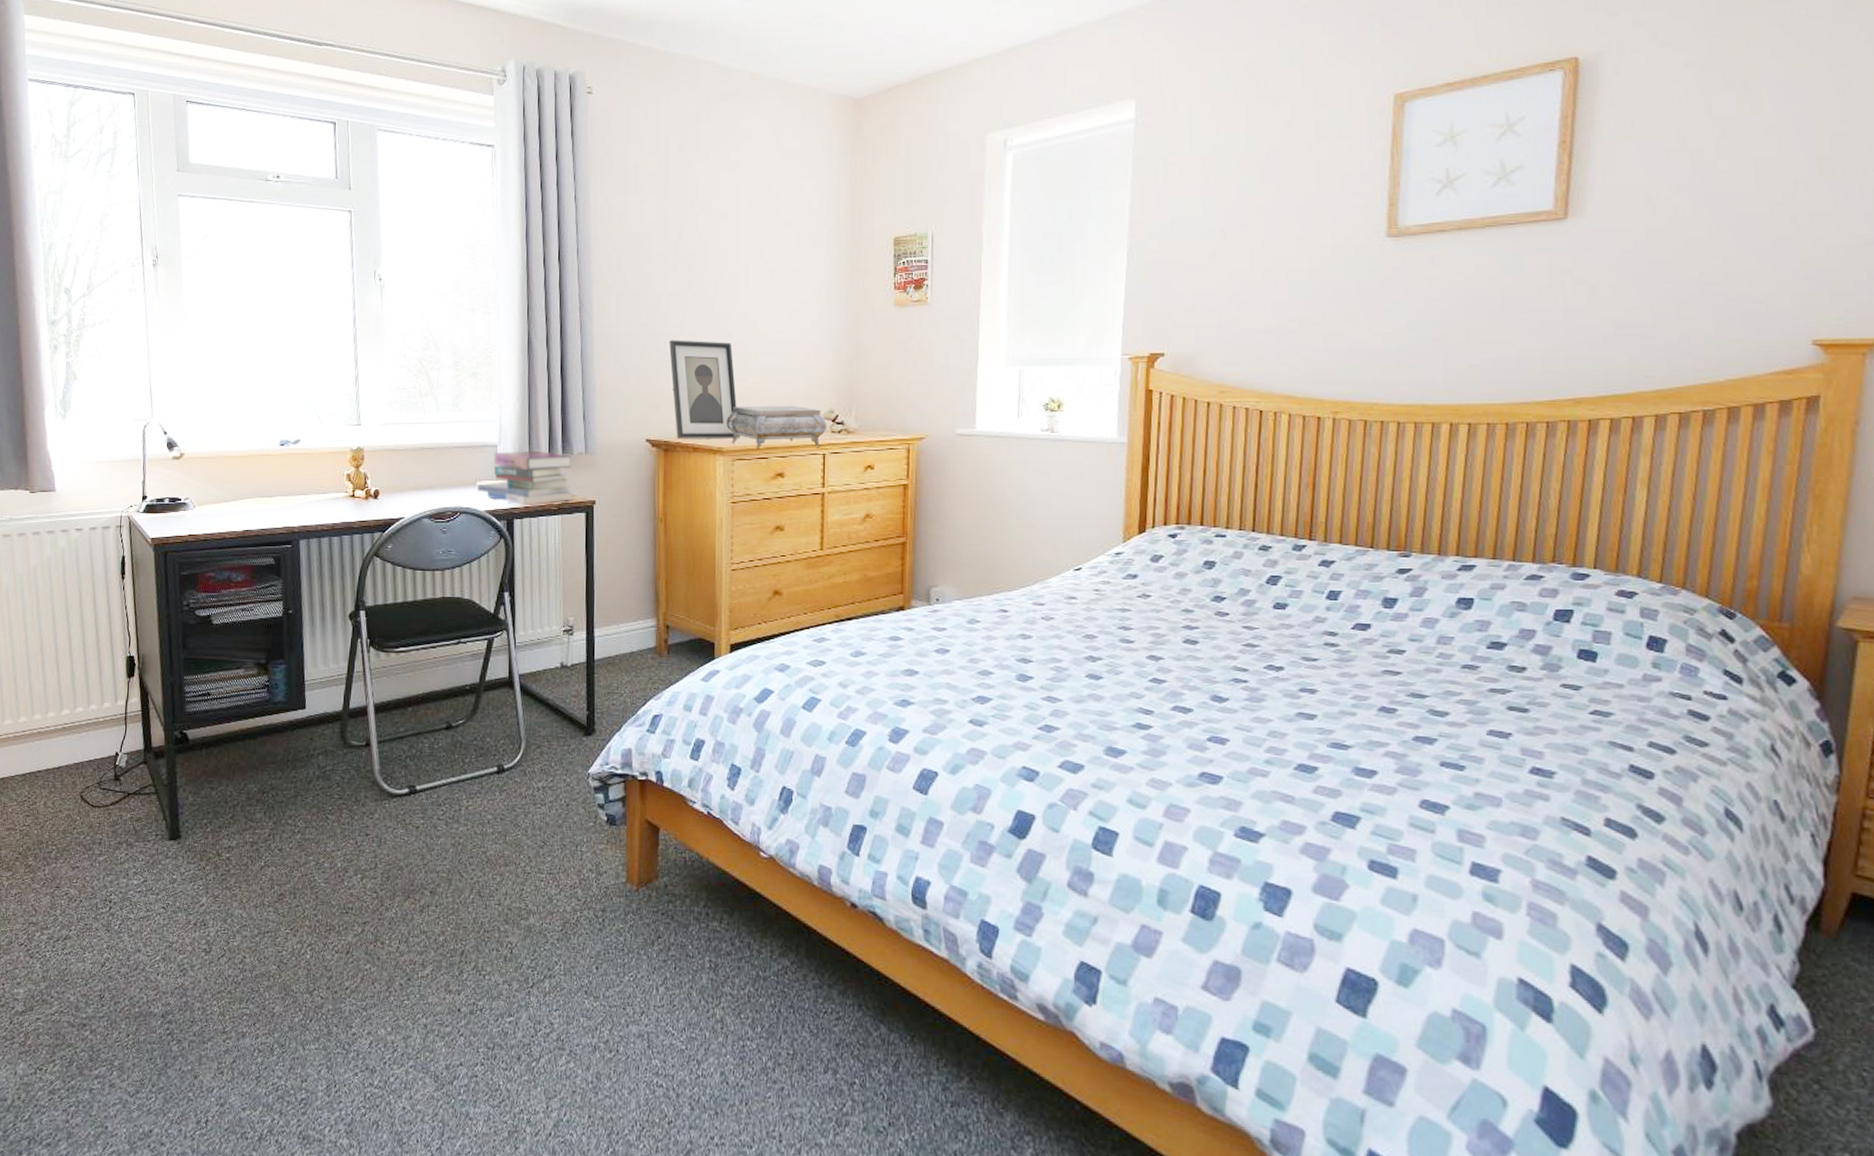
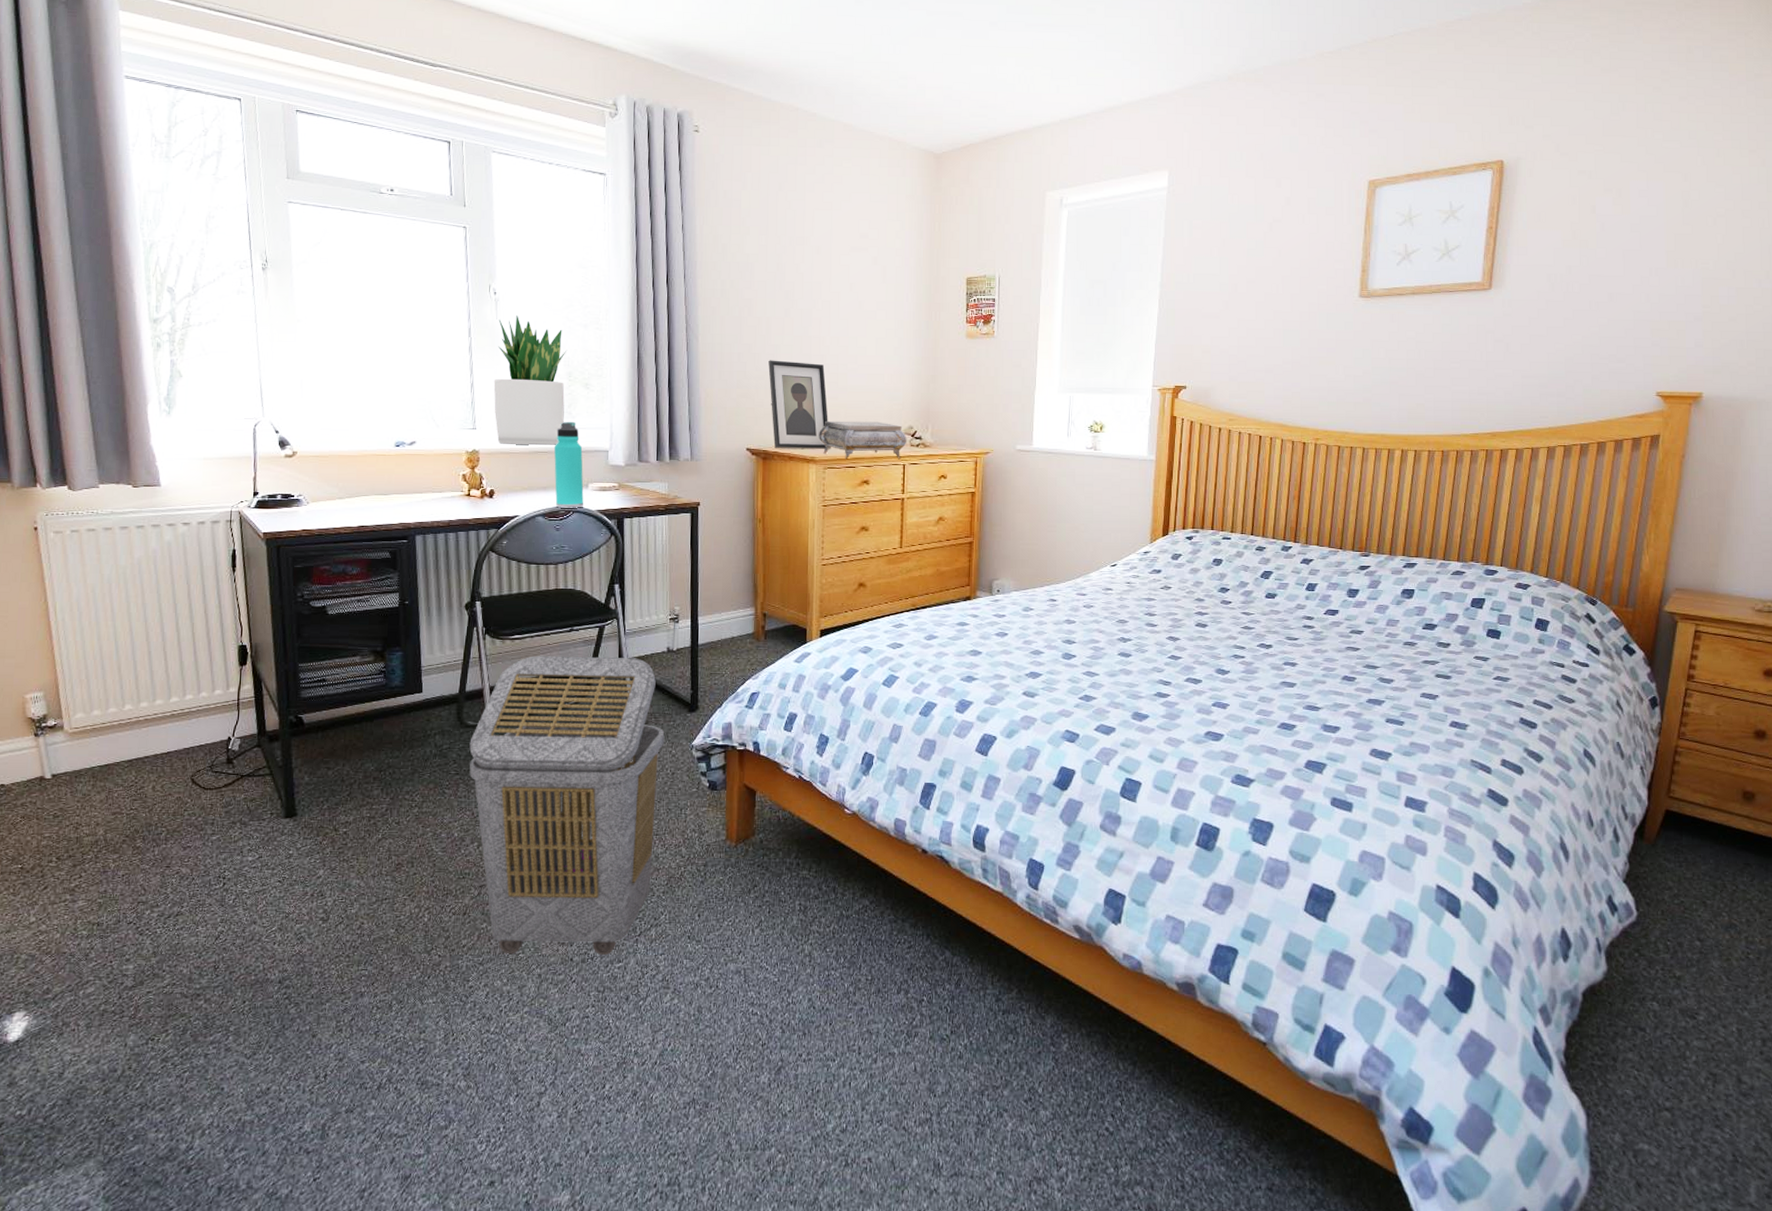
laundry basket: none [353,670,559,1008] -> present [469,656,665,956]
planter: none [378,302,454,442] -> present [493,315,568,446]
thermos bottle: none [440,414,472,510] -> present [553,421,584,509]
books: present [476,450,574,505] -> none [588,456,680,506]

